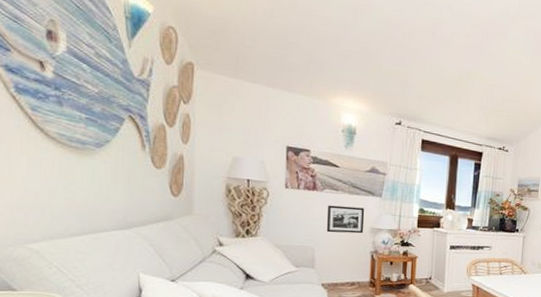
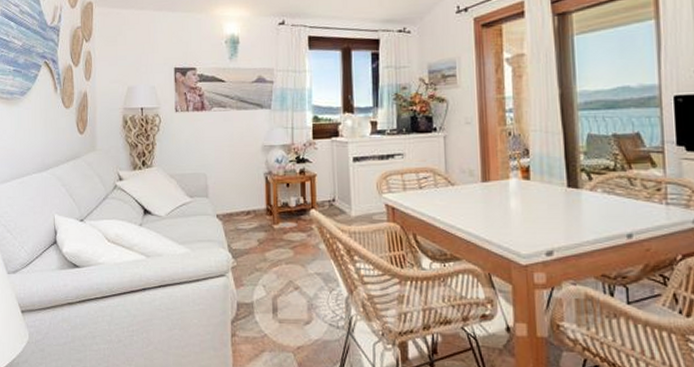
picture frame: present [326,205,365,234] -> none [216,123,255,156]

